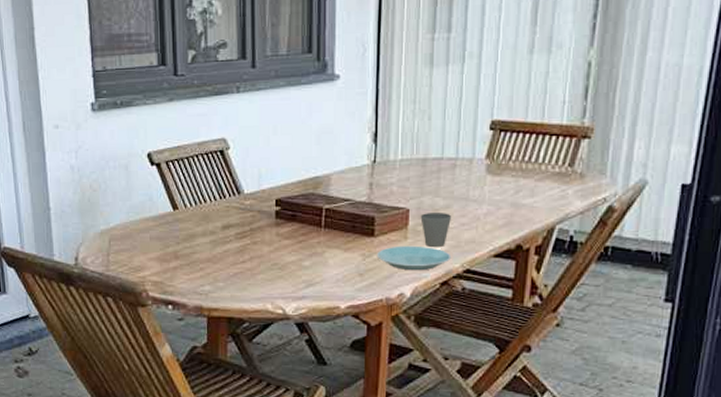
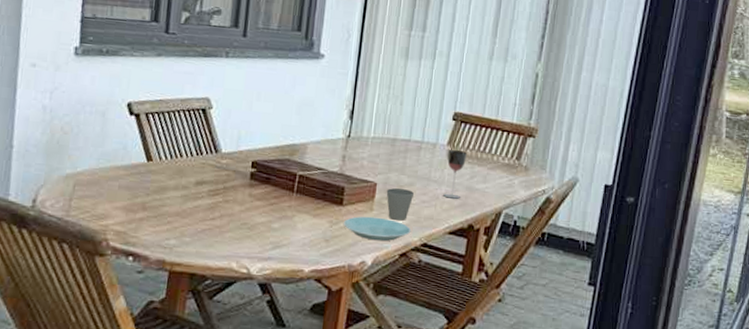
wineglass: none [485,164,510,218] -> present [443,150,468,199]

